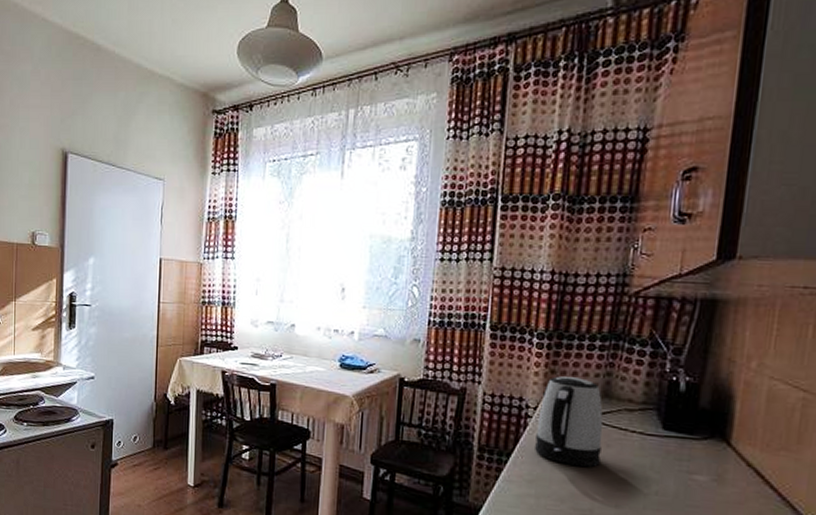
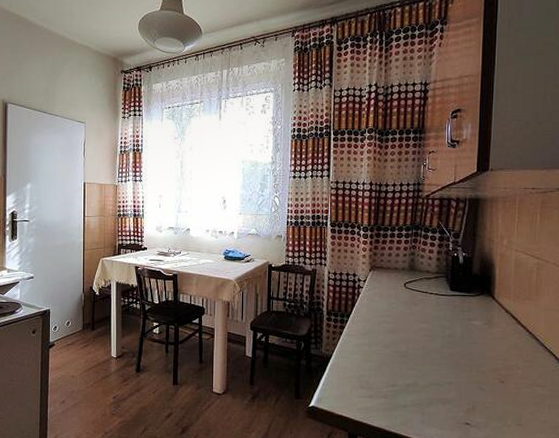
kettle: present [535,376,603,468] -> none [366,257,411,321]

